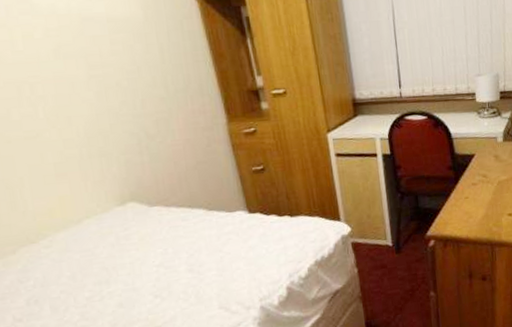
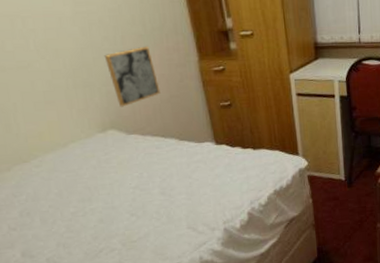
wall art: none [122,109,186,177] -> present [104,46,161,107]

